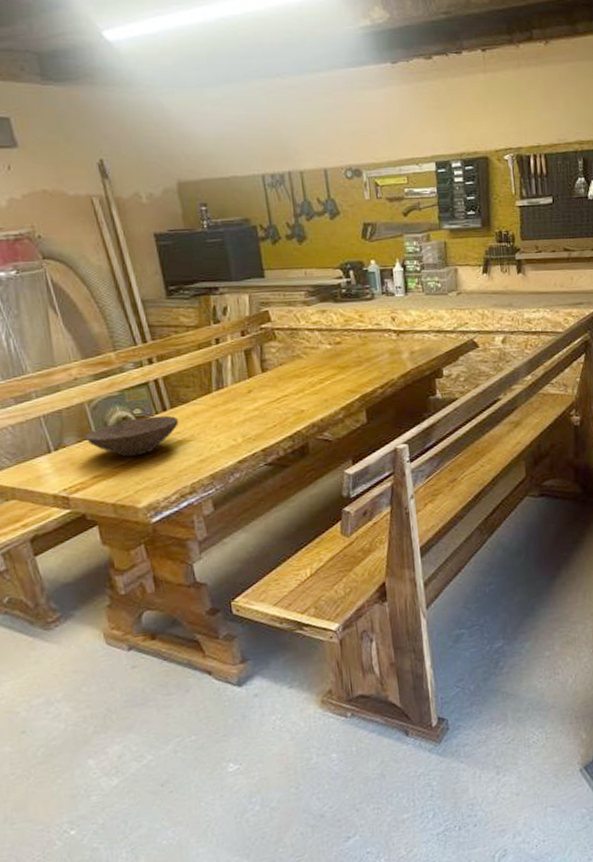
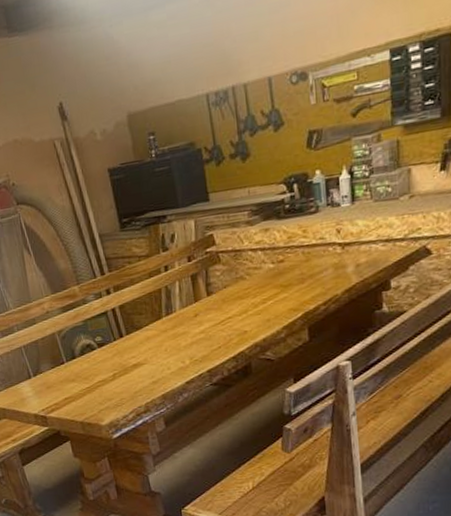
wooden bowl: present [86,415,178,457] -> none [58,341,133,381]

